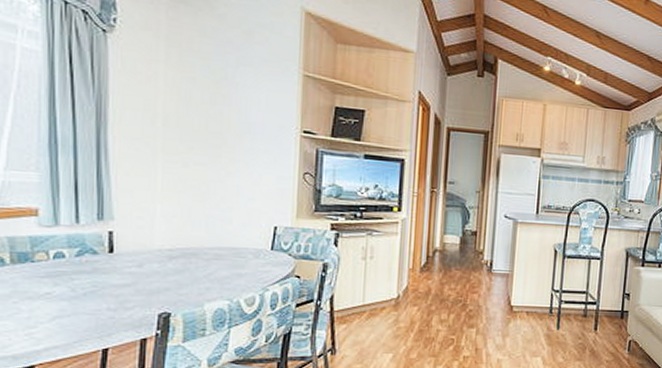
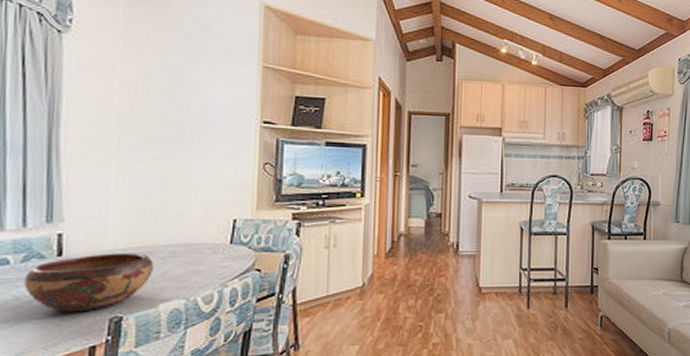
decorative bowl: none [79,252,200,307] -> present [24,253,155,313]

